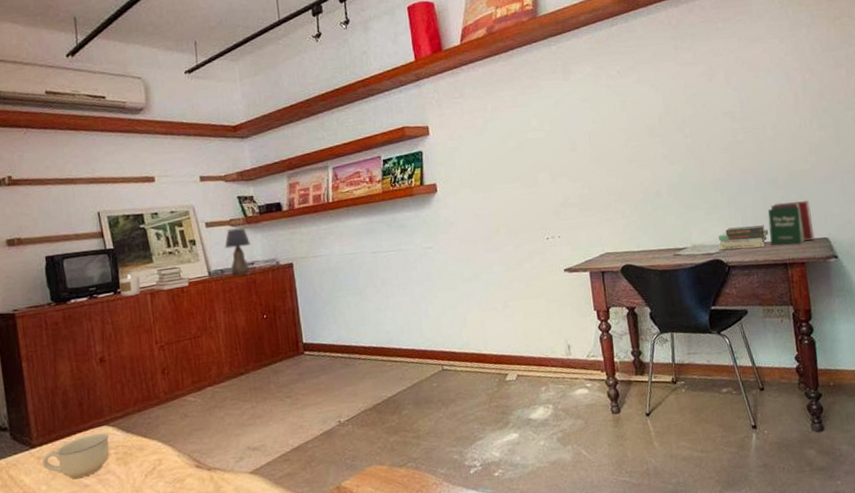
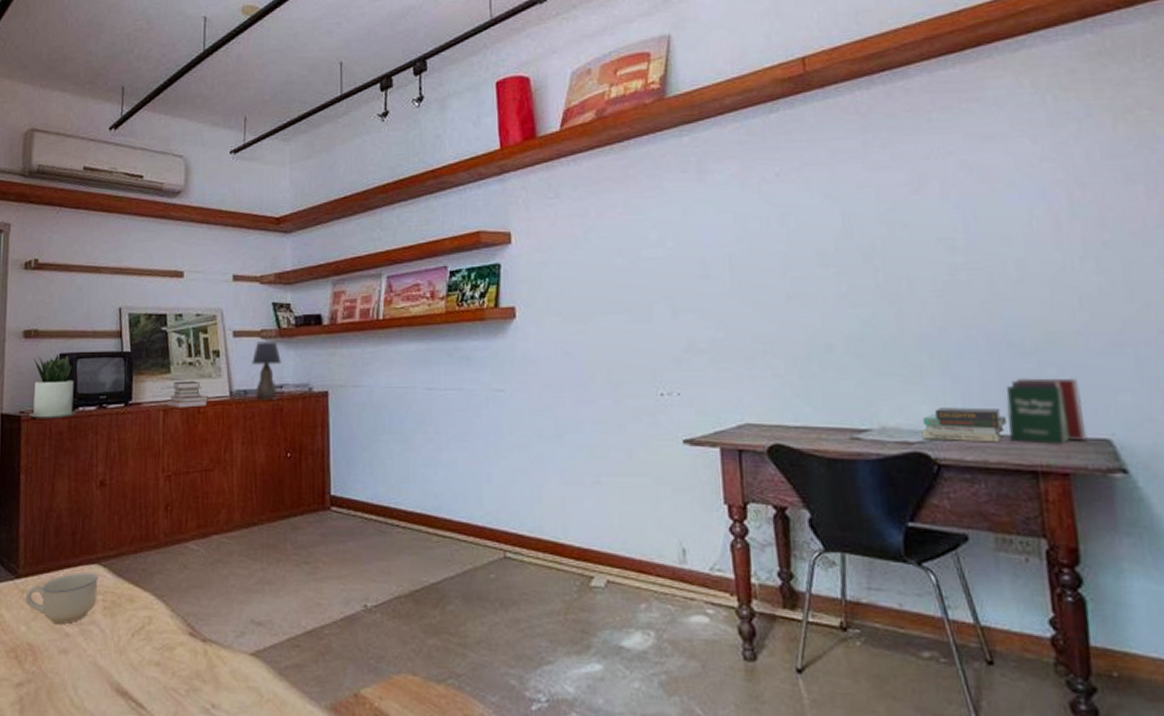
planter: none [21,257,69,315] -> present [28,355,77,419]
candle: present [119,274,141,298] -> none [132,384,154,411]

